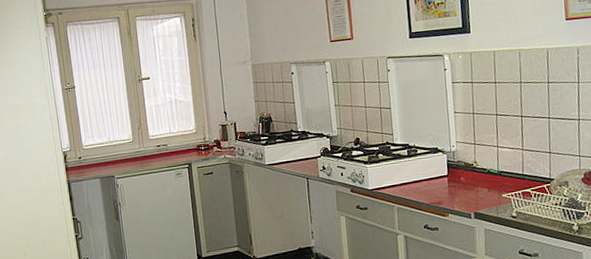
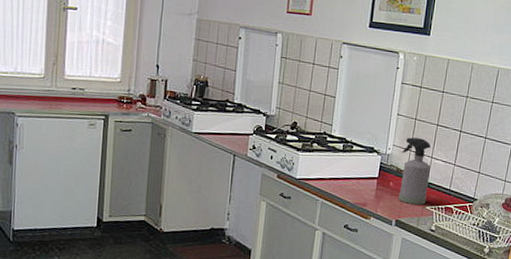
spray bottle: none [466,130,501,195] -> present [398,137,431,205]

